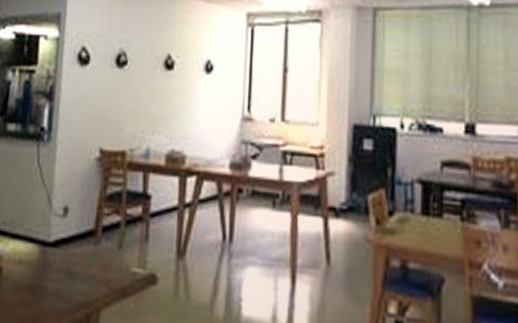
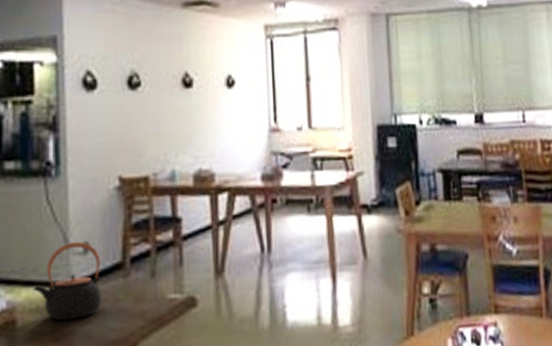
teapot: none [18,204,76,277] -> present [33,242,102,321]

